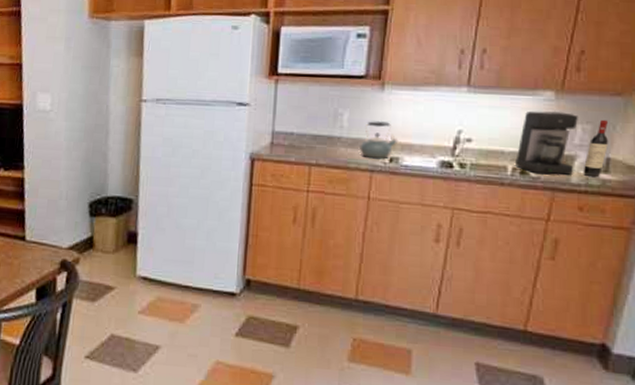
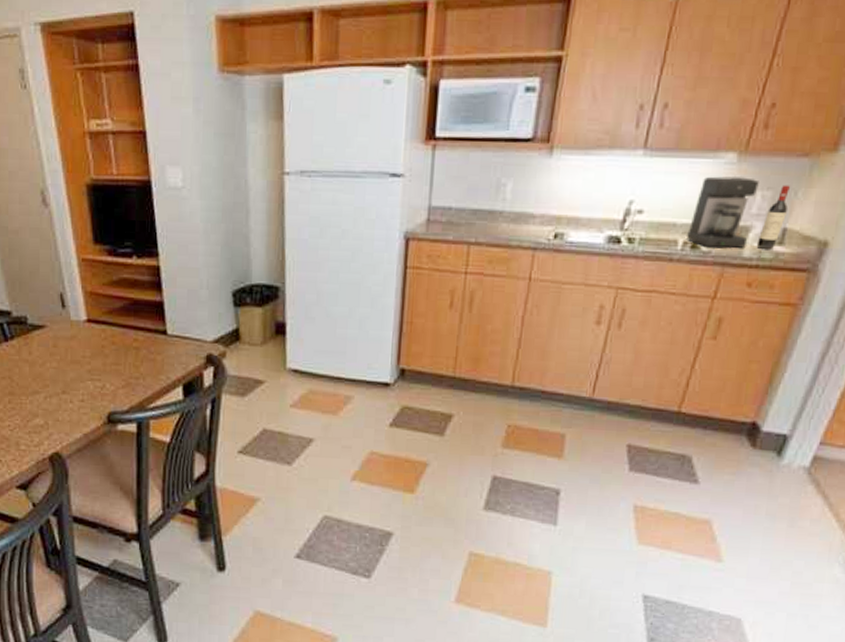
kettle: present [360,121,399,159] -> none [522,192,565,235]

